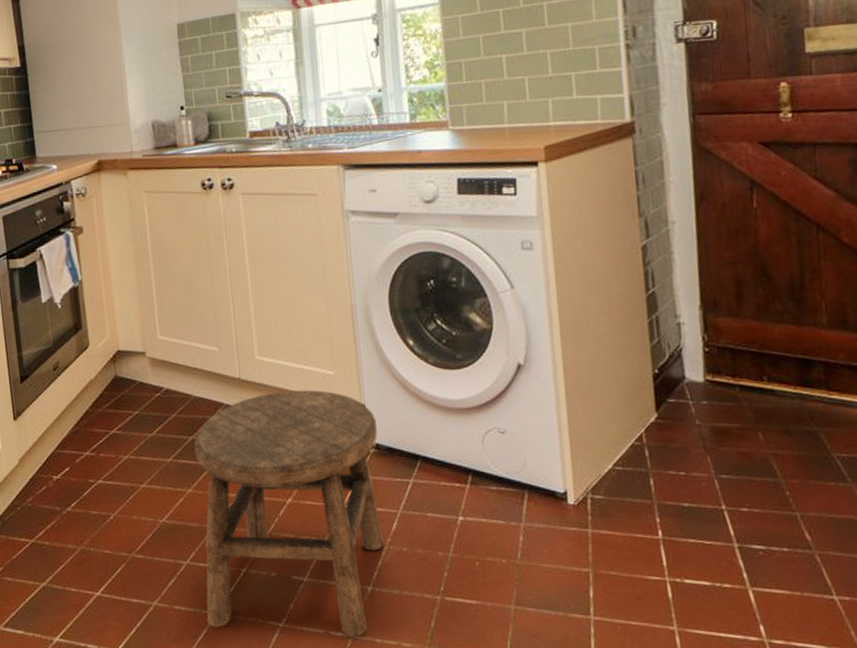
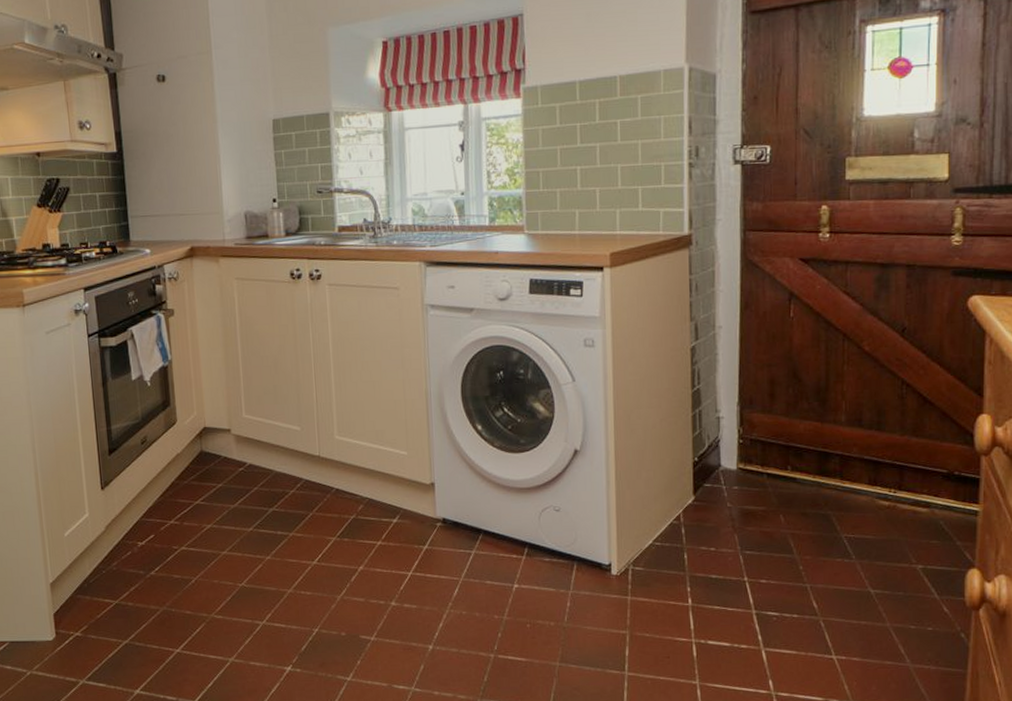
stool: present [194,390,385,637] -> none [274,468,446,690]

